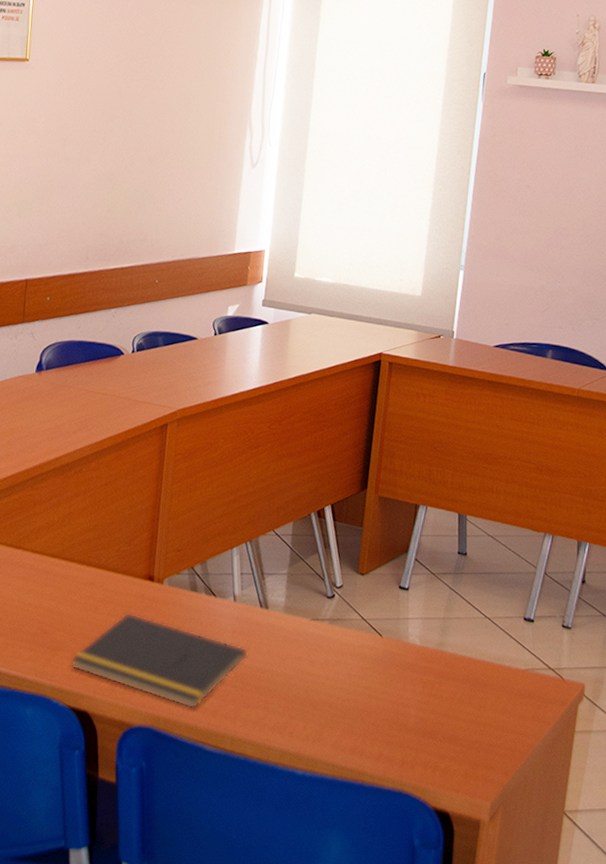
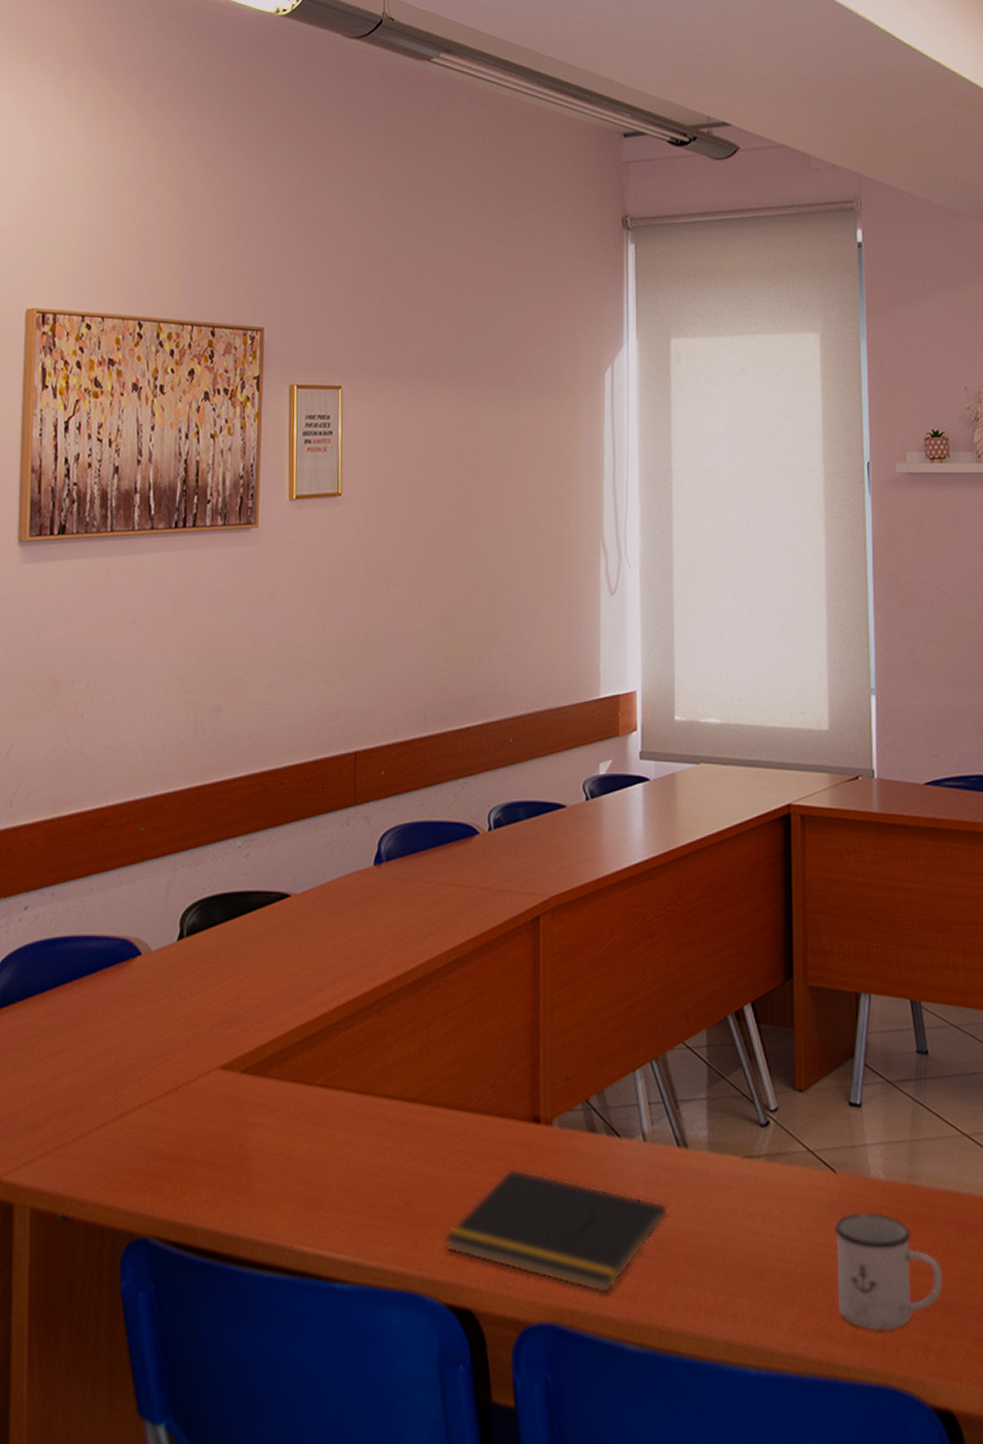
mug: none [371,667,455,753] -> present [834,1212,943,1331]

